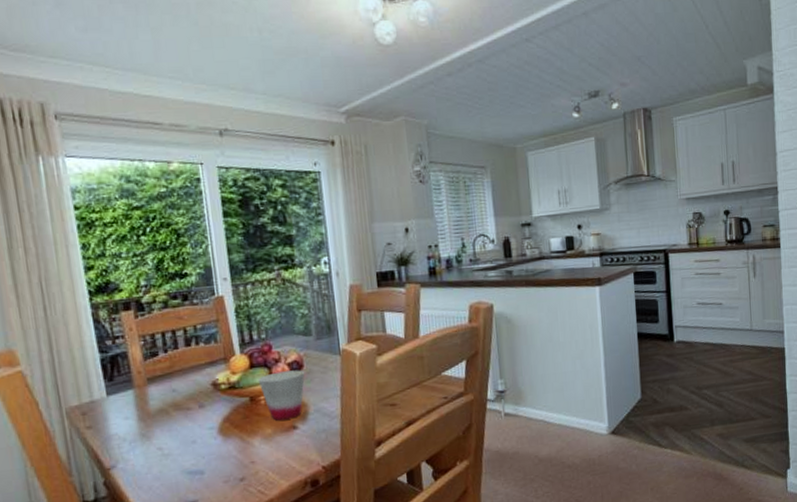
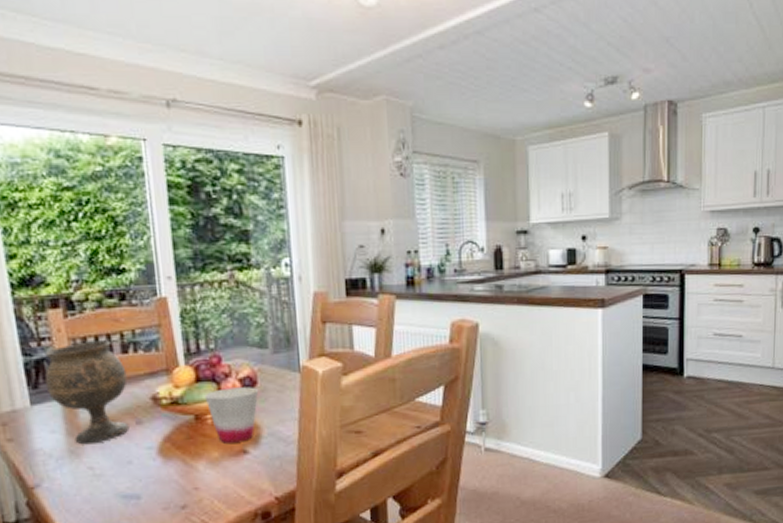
goblet: none [119,336,193,429] -> present [44,340,130,445]

